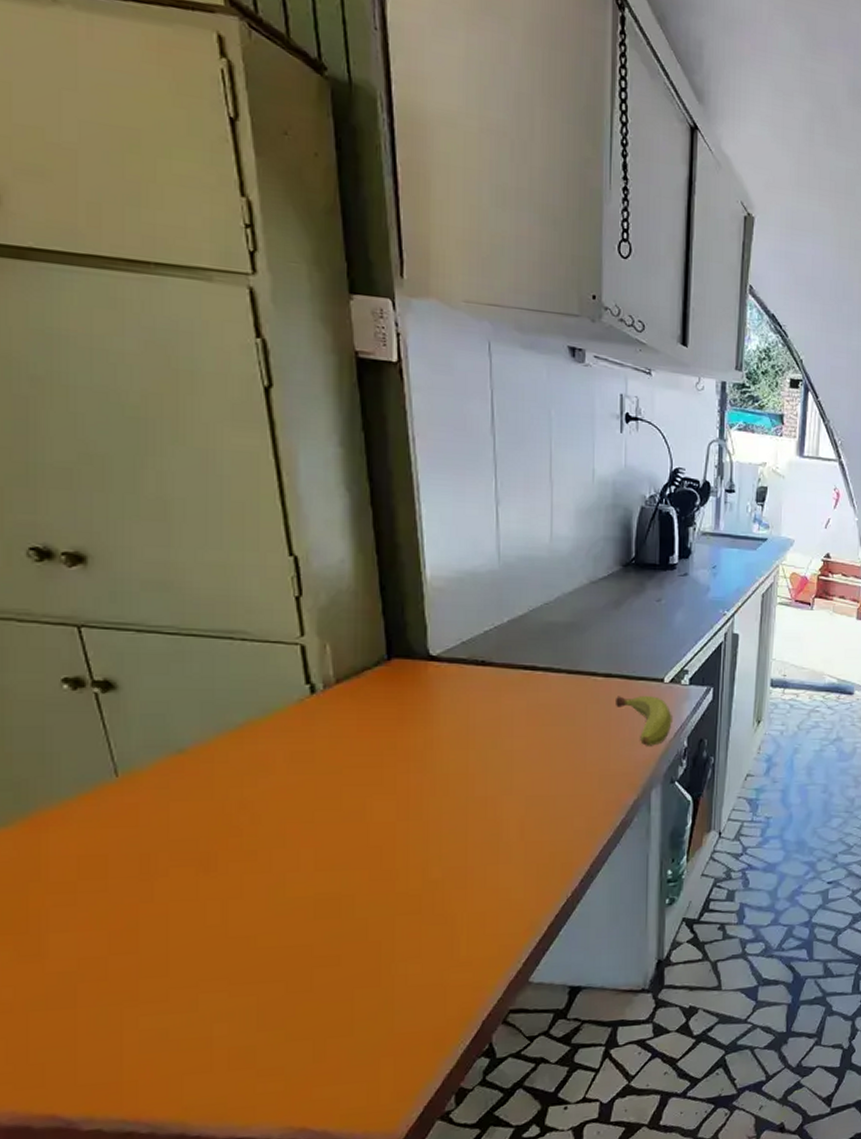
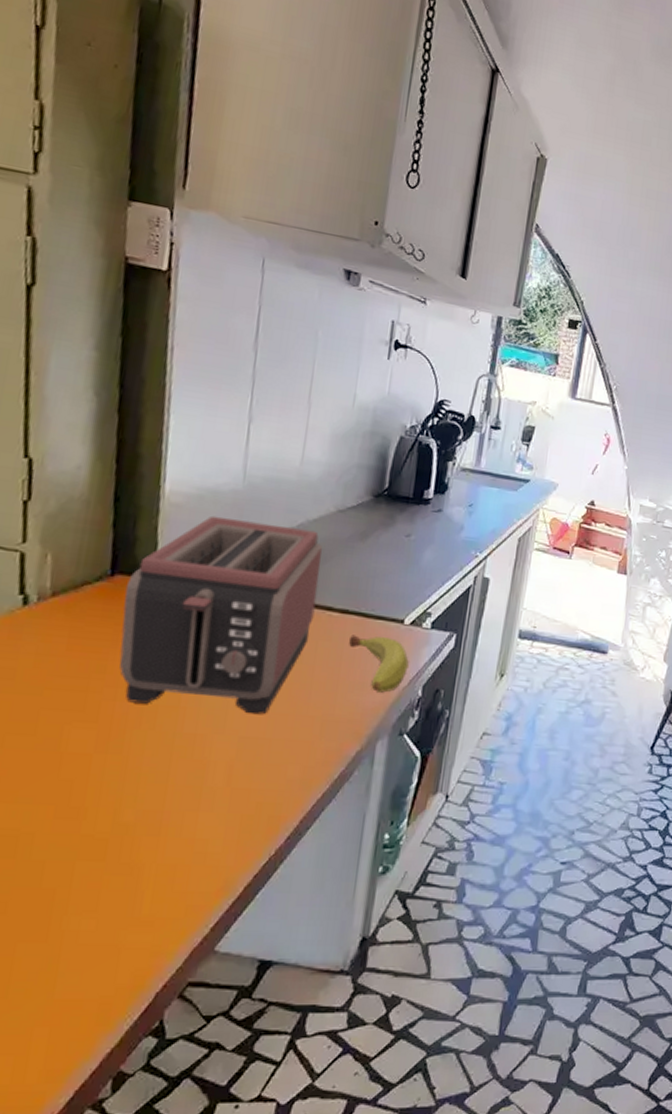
toaster: none [403,596,581,775] -> present [119,515,322,715]

